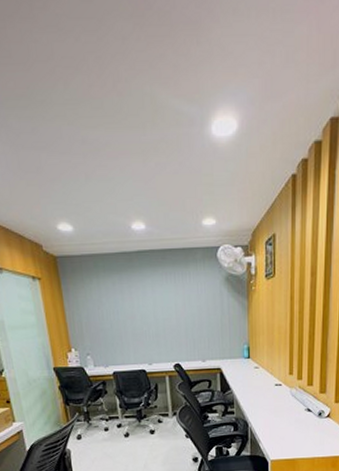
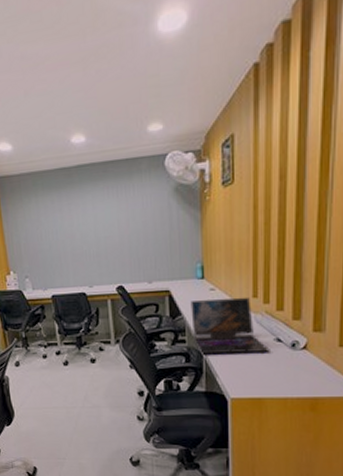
laptop: none [238,374,302,423] -> present [190,297,270,354]

